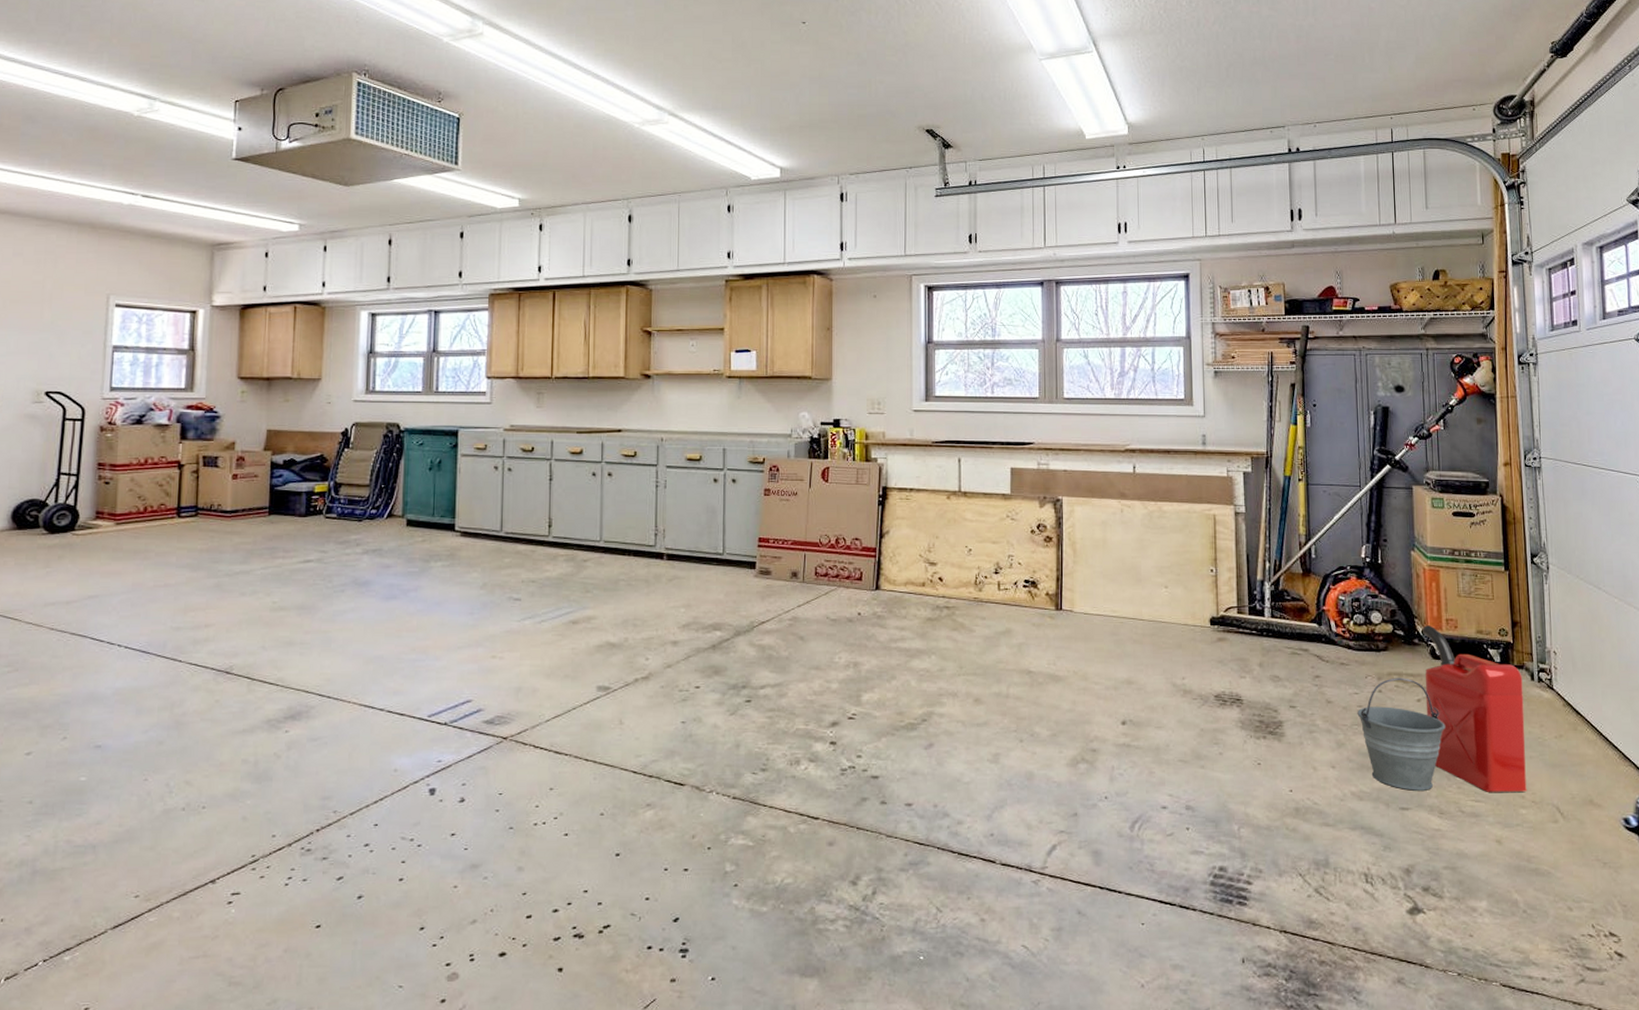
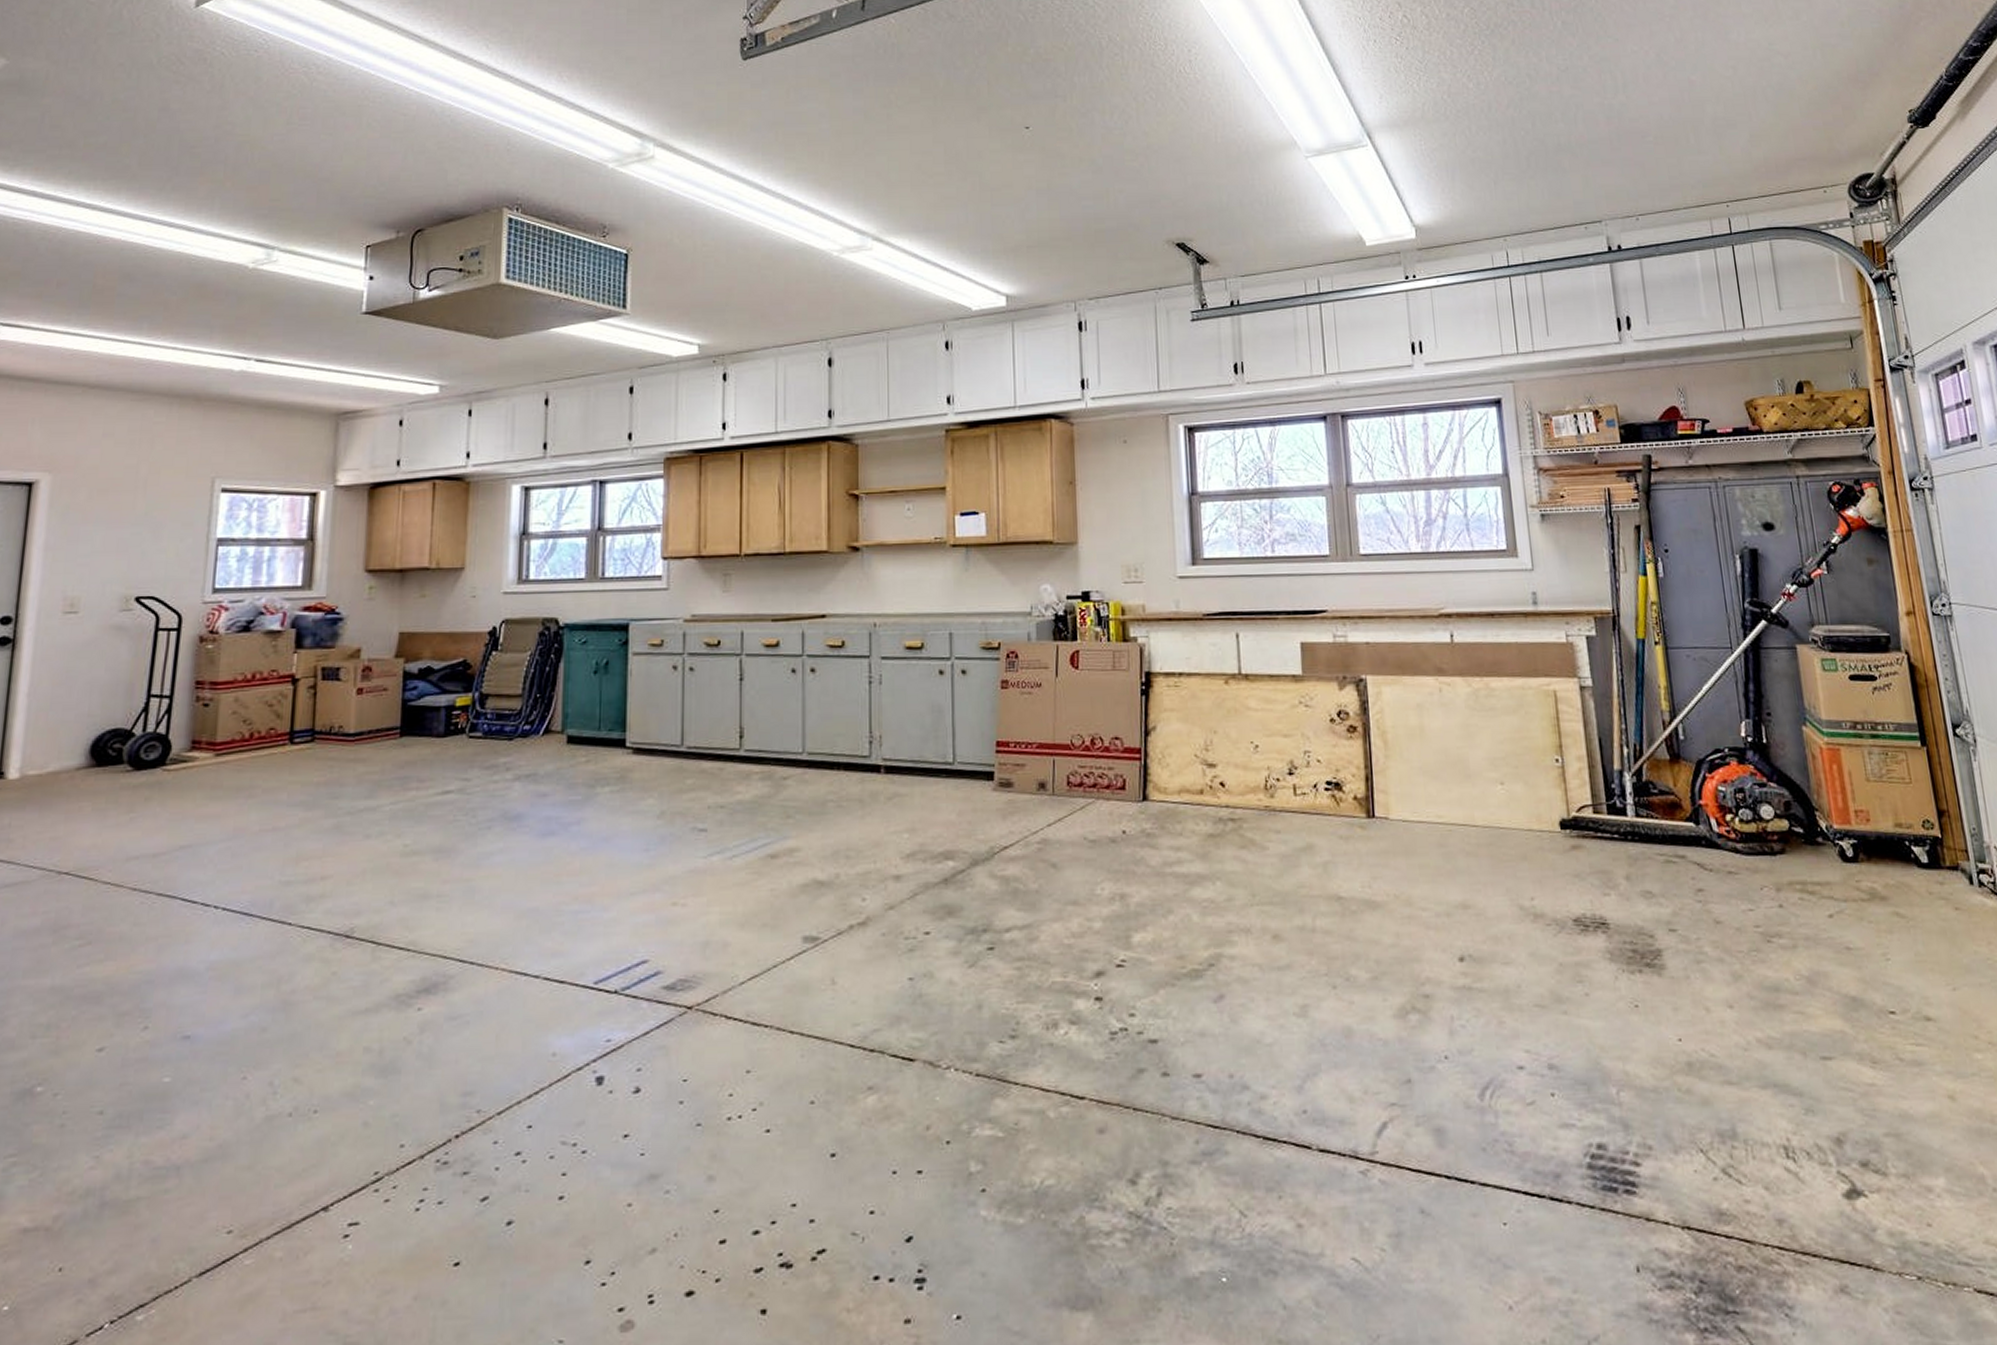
bucket: present [1357,678,1446,791] -> none [1754,887,1868,1034]
fuel can: present [1423,625,1528,792] -> none [1826,819,1982,1033]

